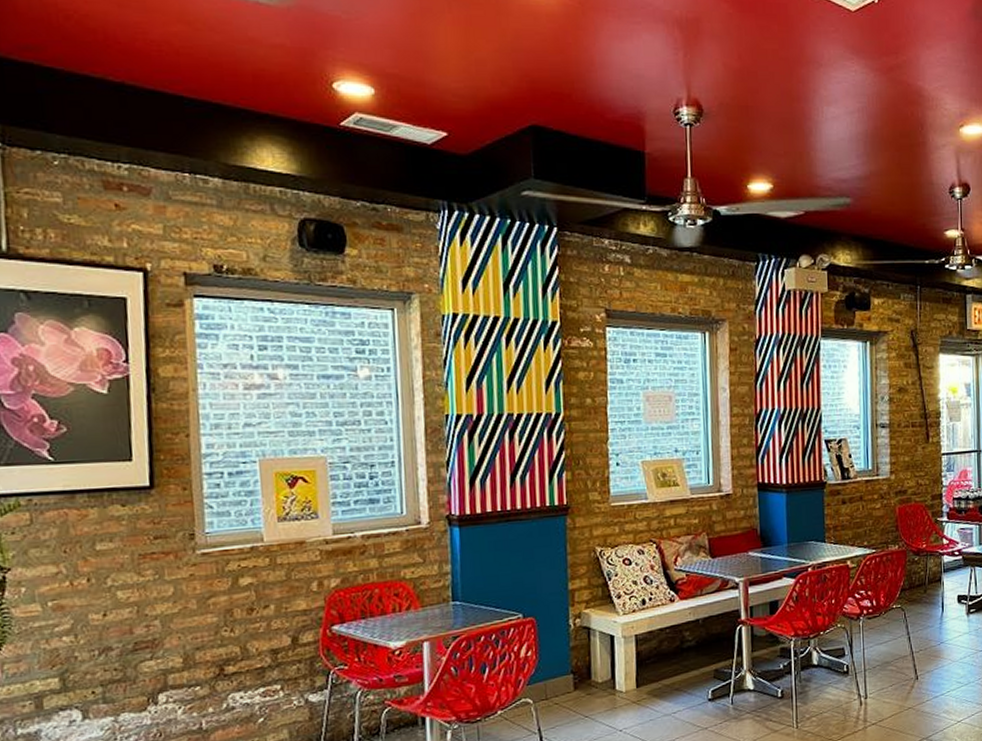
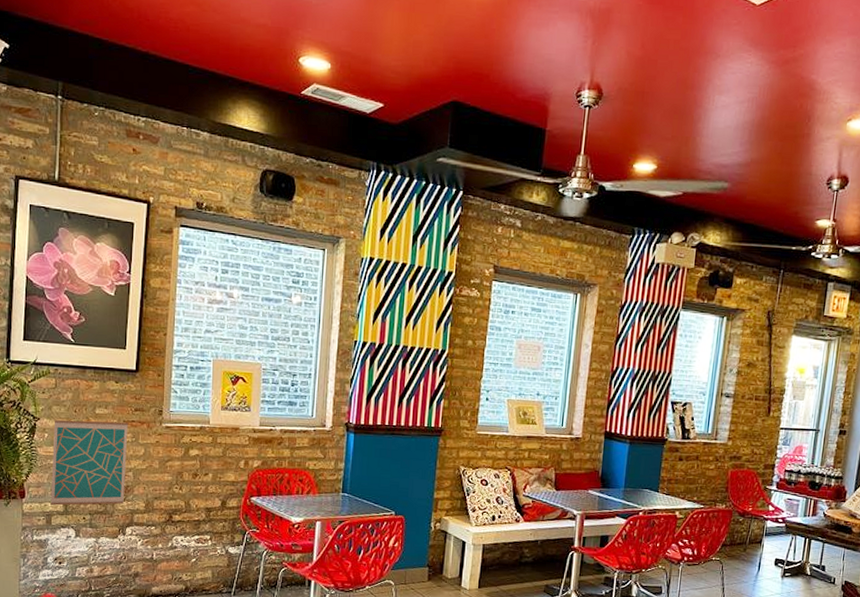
wall art: none [33,556,151,683] -> present [50,419,128,506]

